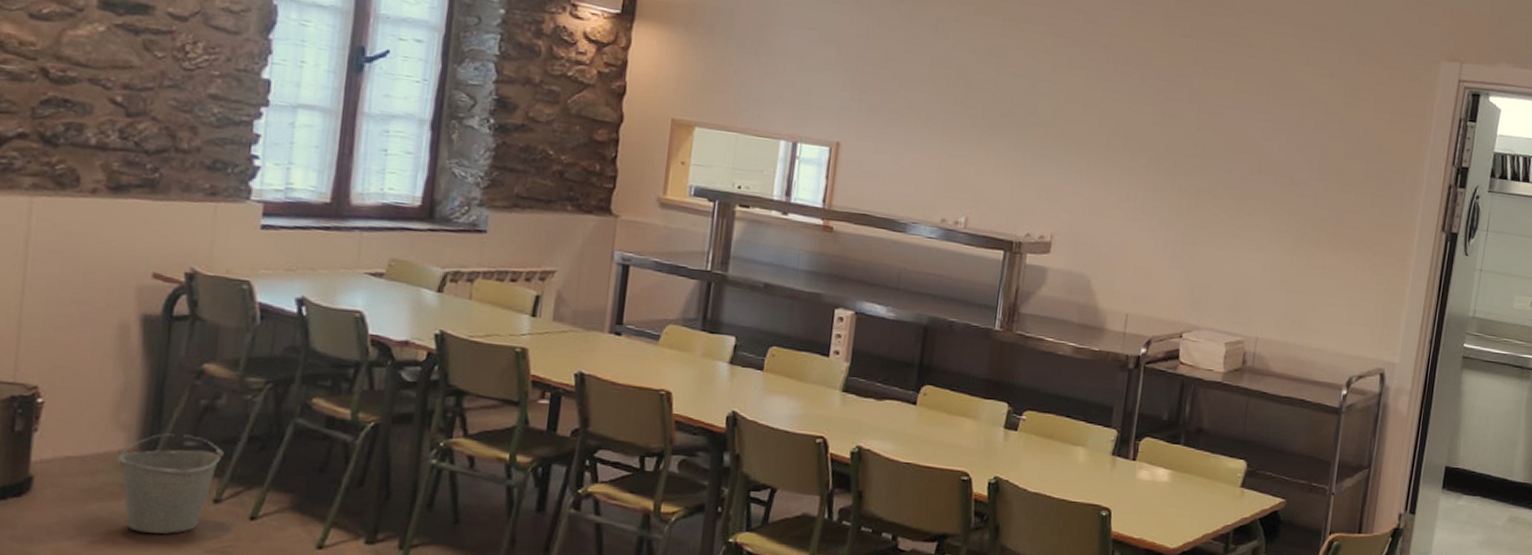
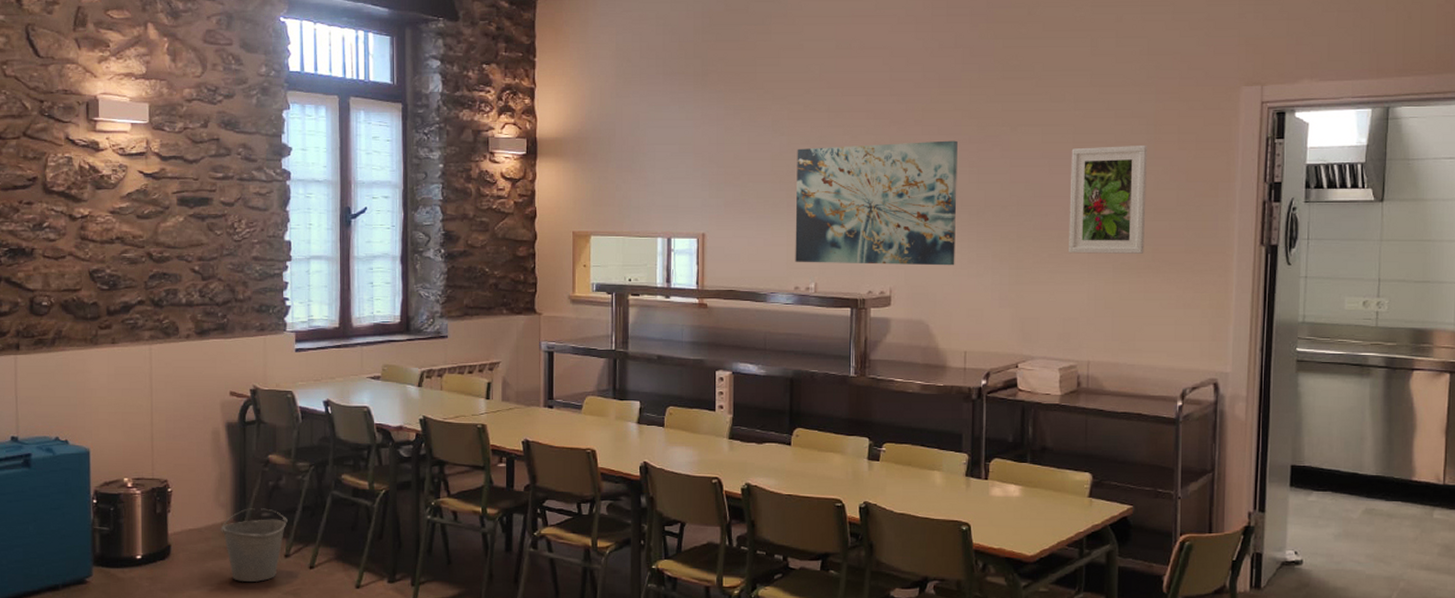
wall art: none [945,57,1145,216] -> present [795,140,958,266]
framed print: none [1250,102,1342,226] -> present [1069,146,1147,254]

